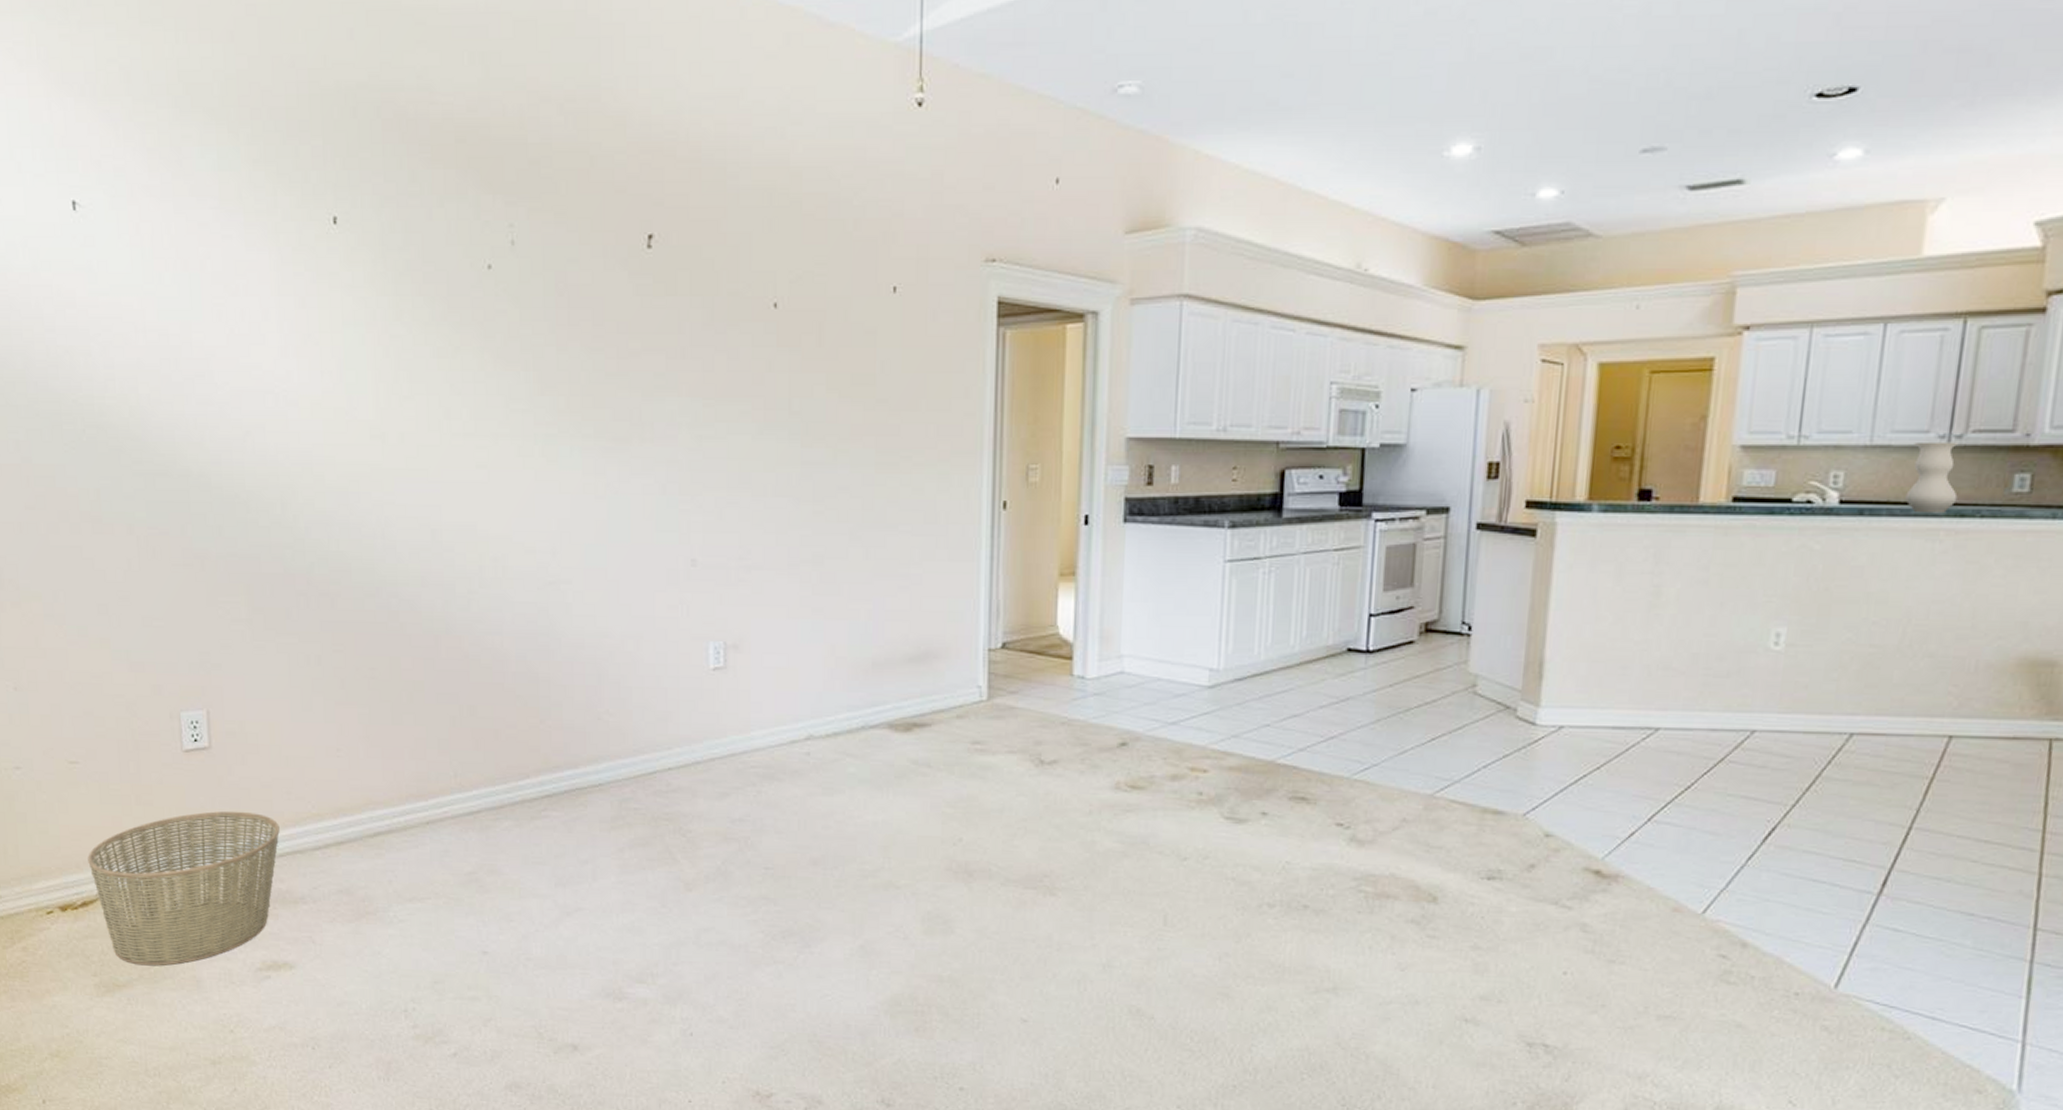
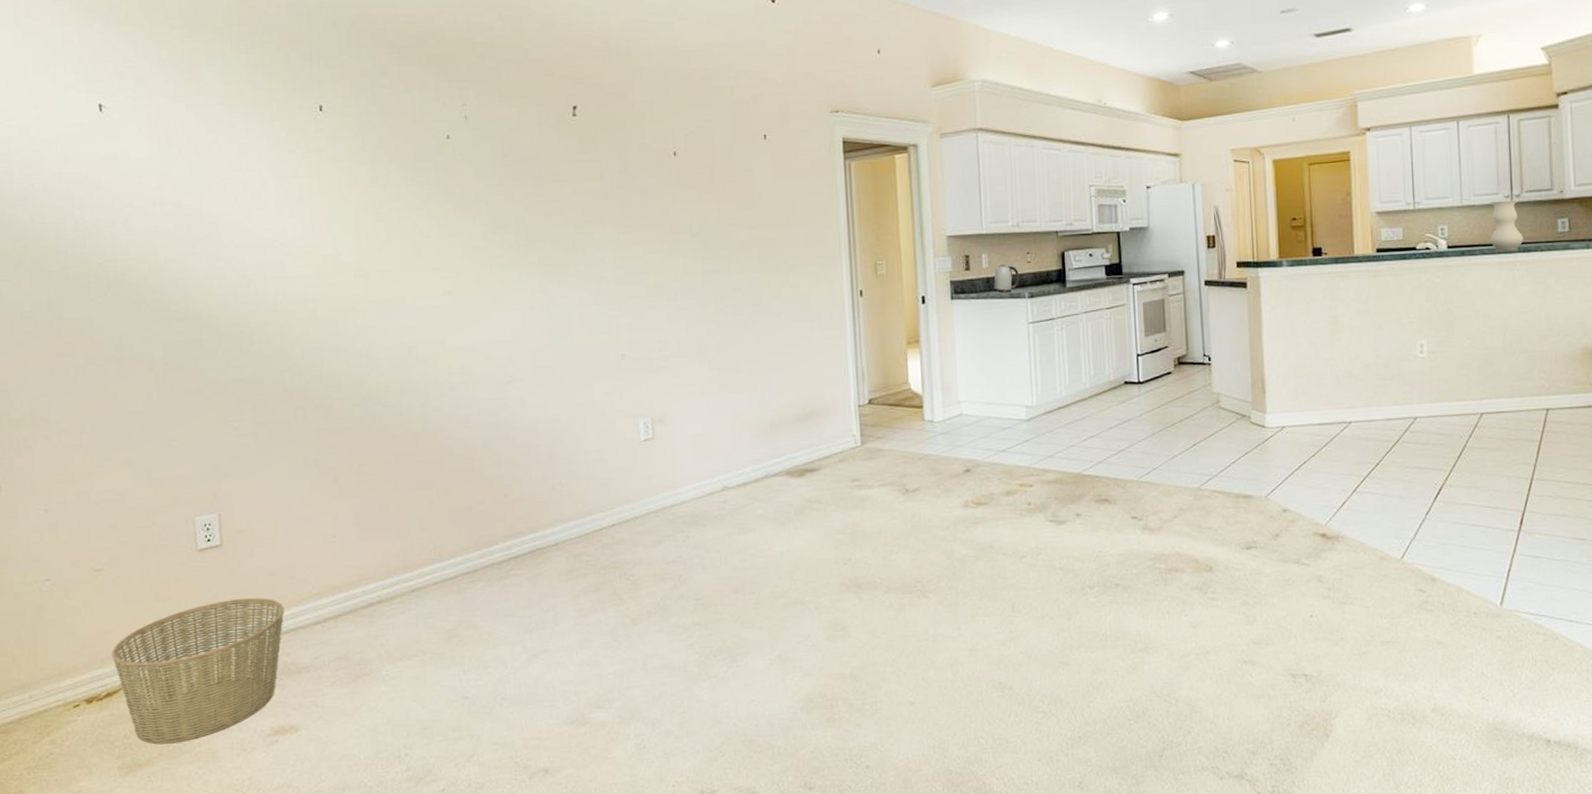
kettle: none [1183,481,1220,519] -> present [993,264,1020,293]

